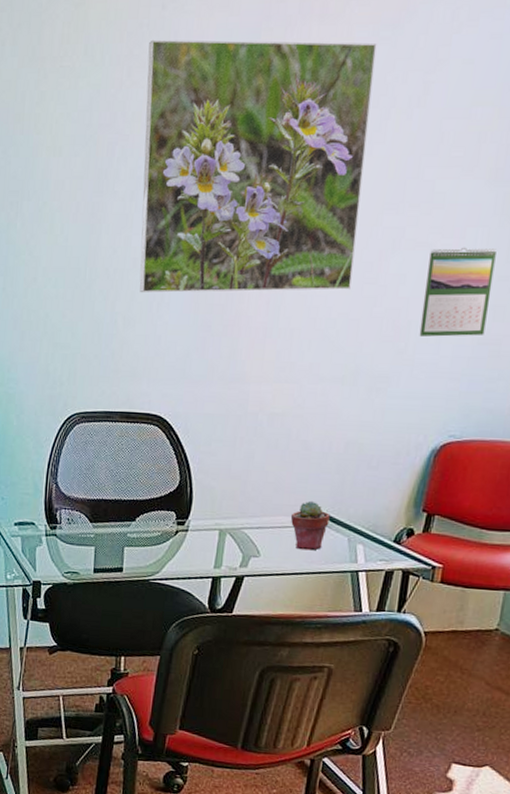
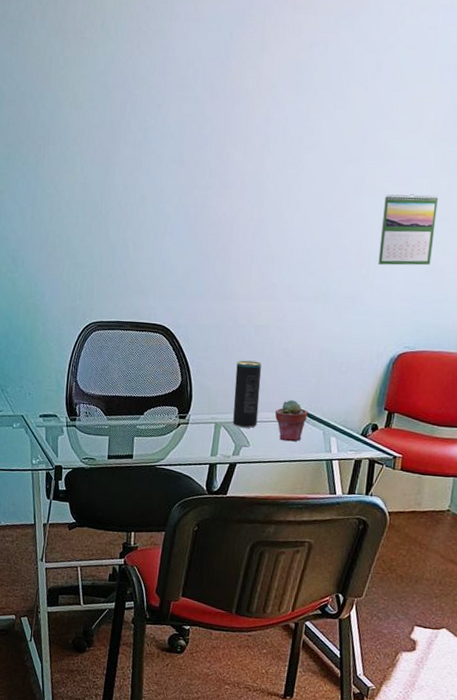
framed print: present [139,39,377,293] -> none [147,19,338,225]
beverage can: none [240,455,276,535] -> present [233,360,262,428]

